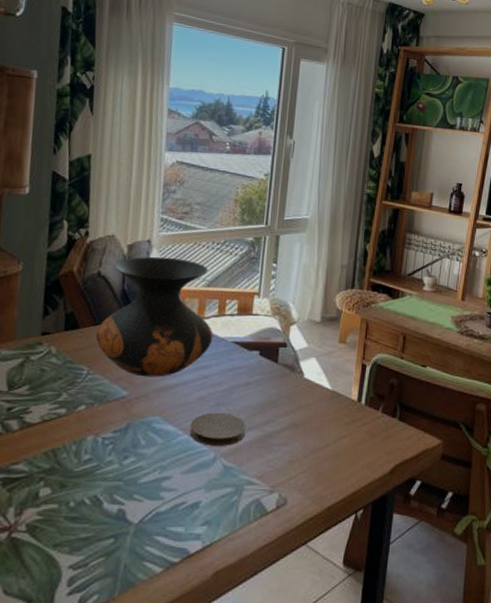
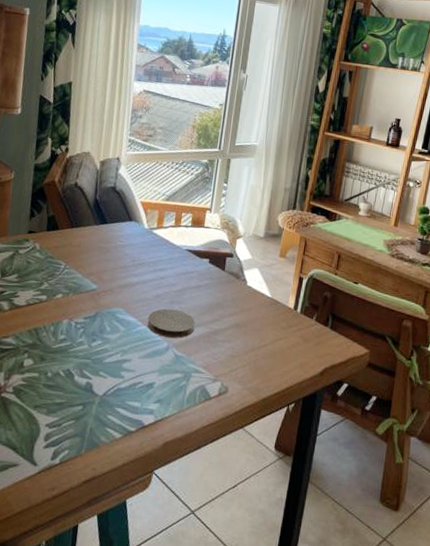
vase: present [95,256,213,377] -> none [72,172,170,275]

